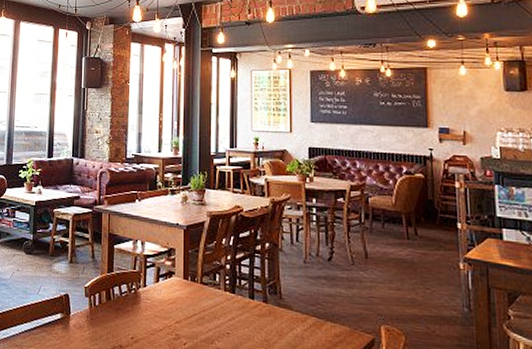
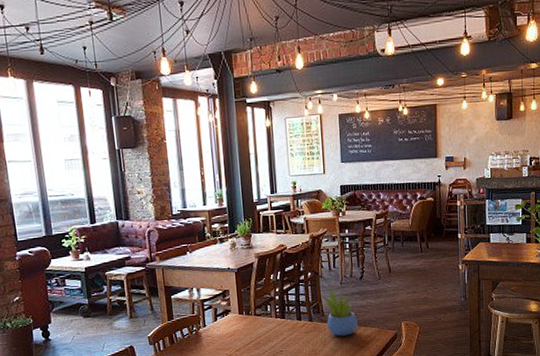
succulent plant: none [281,264,324,330] -> present [322,286,358,337]

